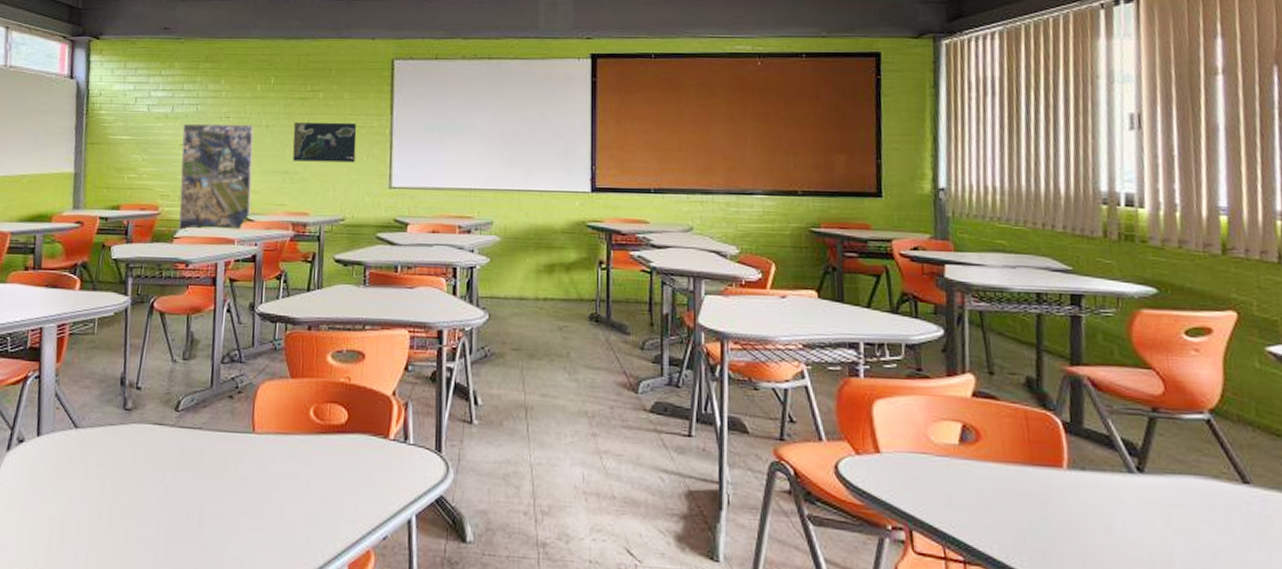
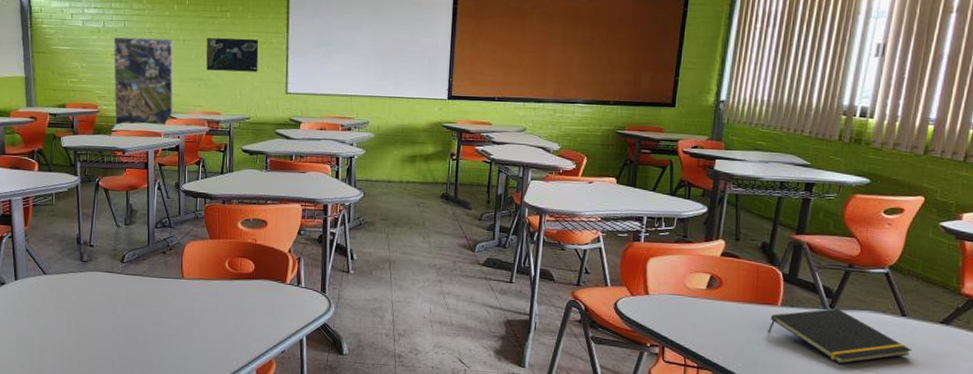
notepad: none [1055,472,1270,558] -> present [768,308,912,365]

